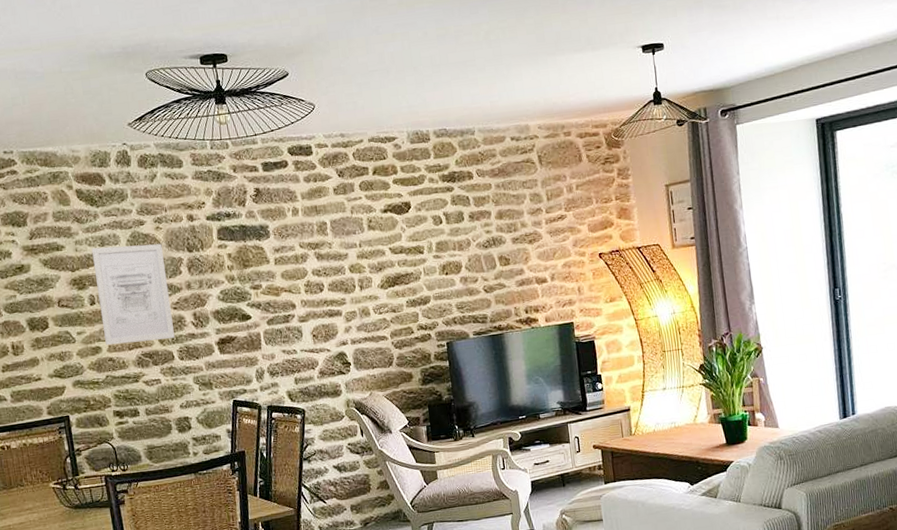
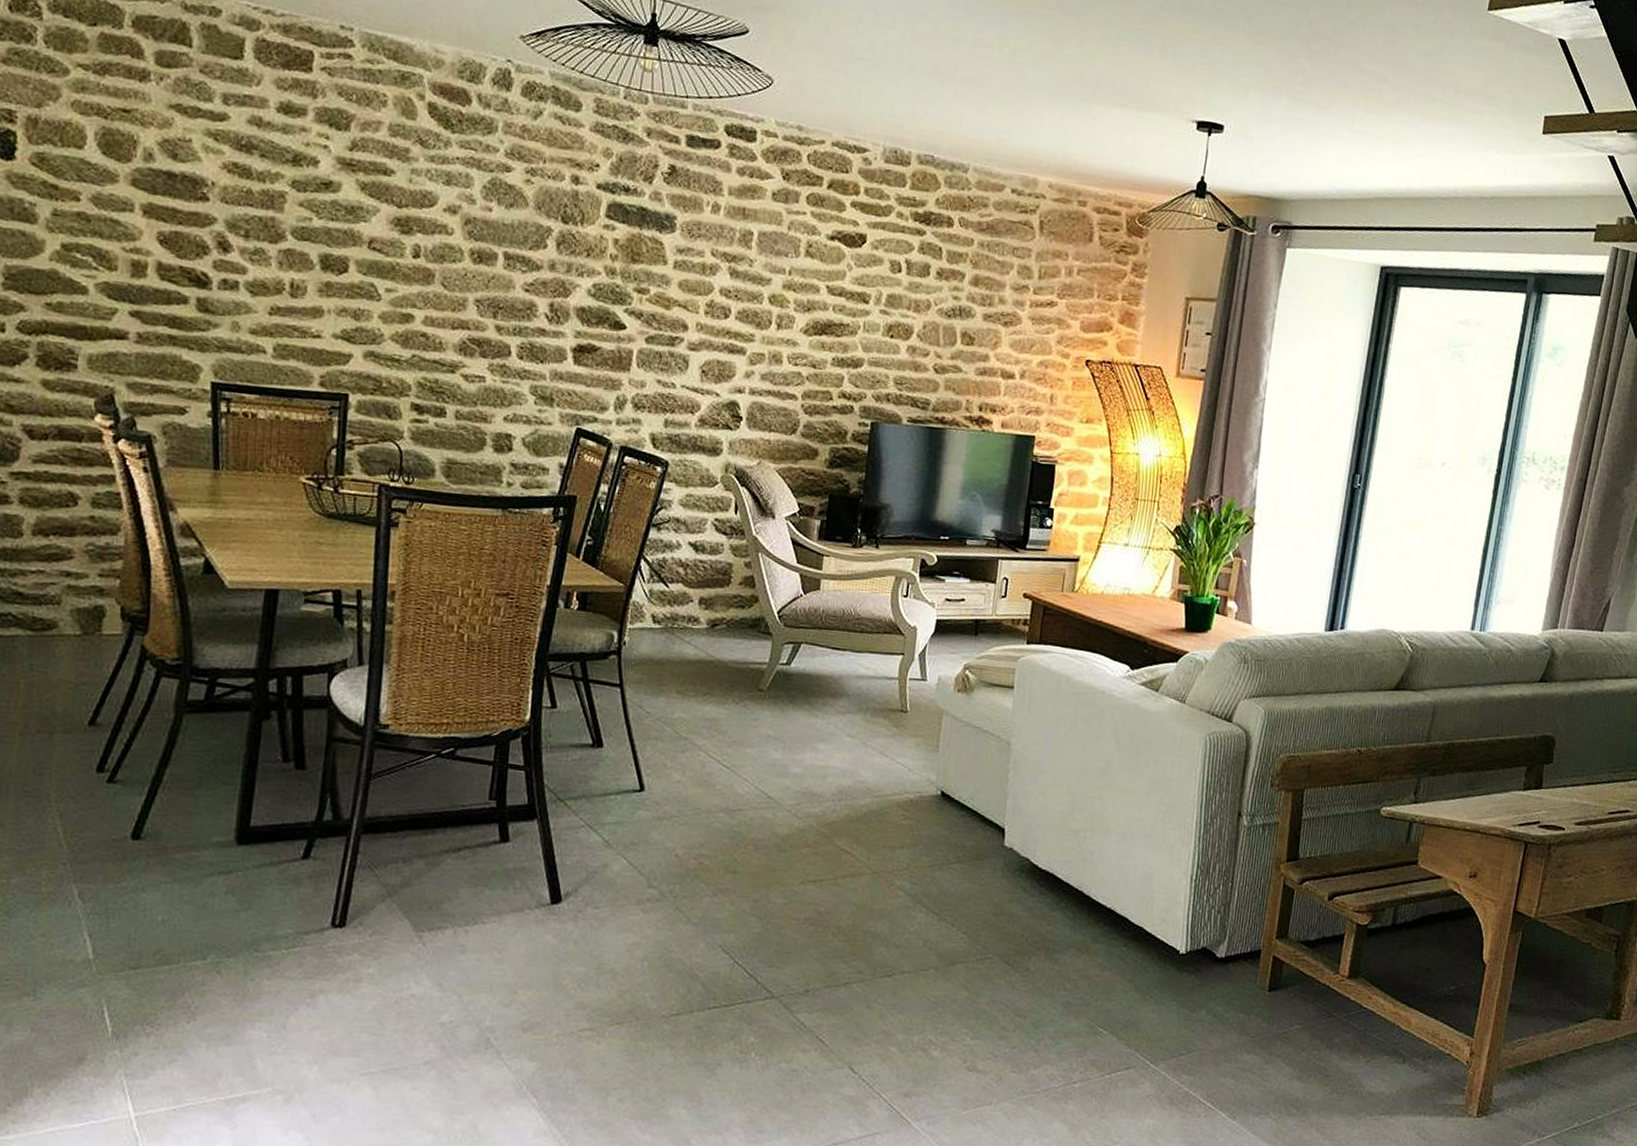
wall art: present [91,243,175,346] -> none [422,184,529,329]

